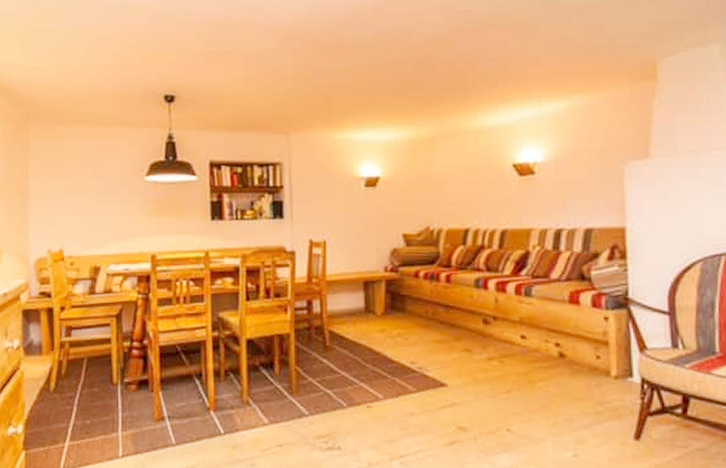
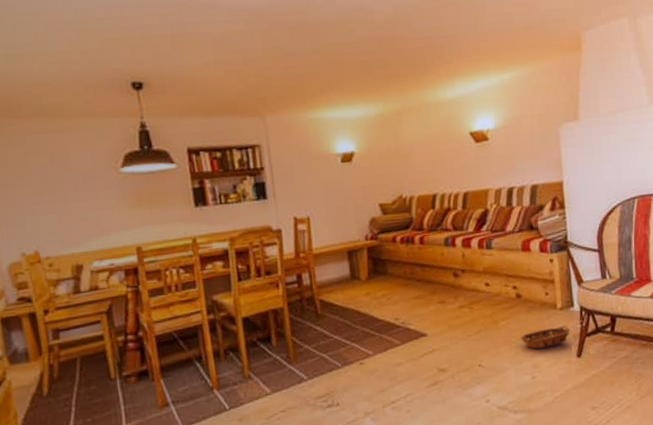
basket: none [560,398,627,422] -> present [519,326,570,350]

